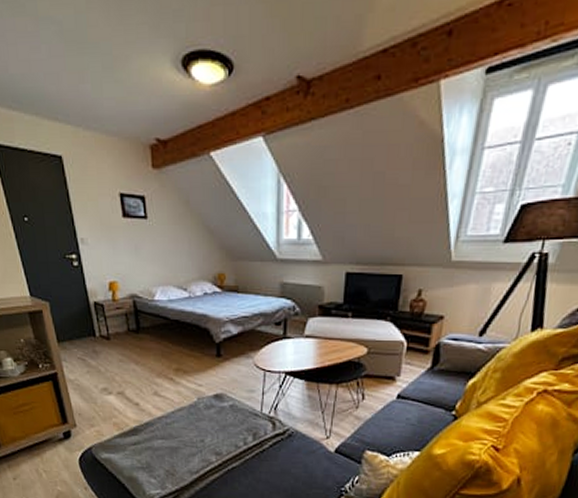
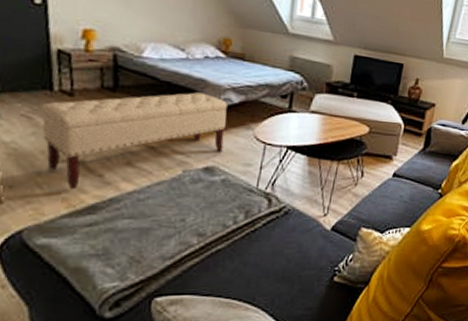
bench: none [90,327,228,416] -> present [41,92,227,190]

